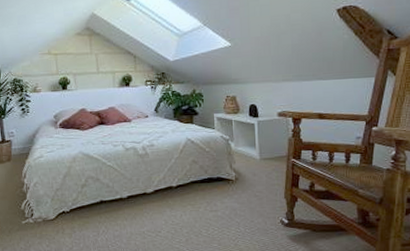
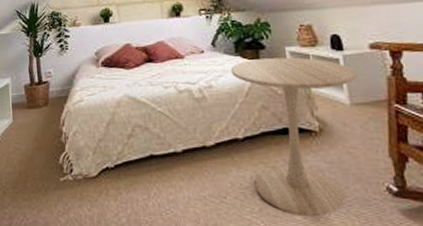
side table: none [169,122,268,244] -> present [230,57,358,217]

